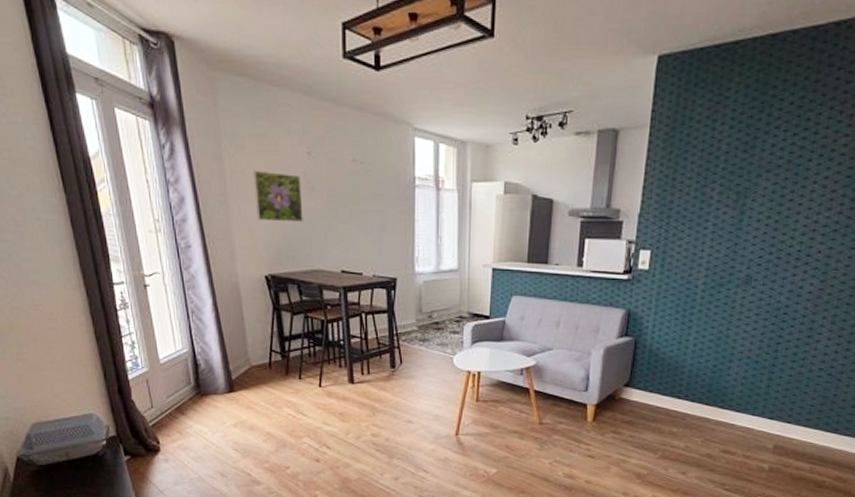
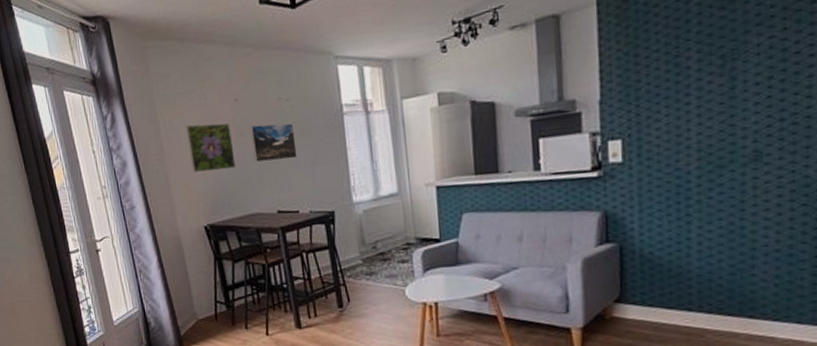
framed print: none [321,183,366,222] -> present [249,123,298,163]

